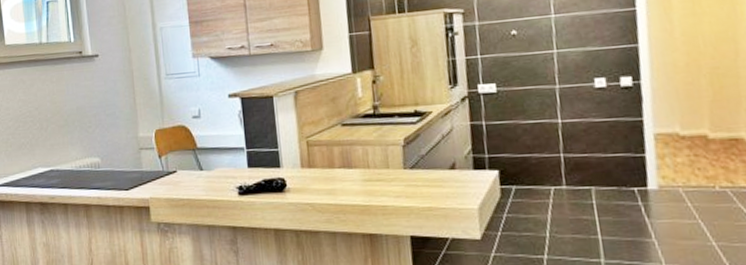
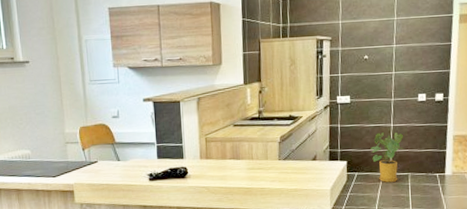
house plant: none [531,131,580,200] -> present [370,132,404,182]

